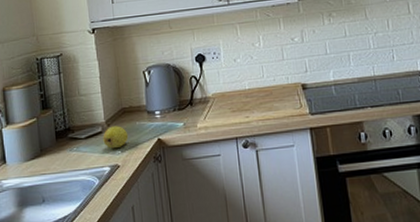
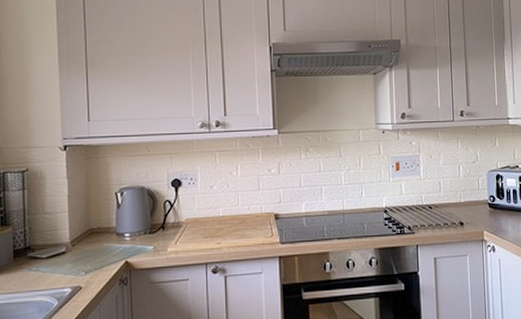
fruit: present [103,126,129,149] -> none [66,246,94,270]

